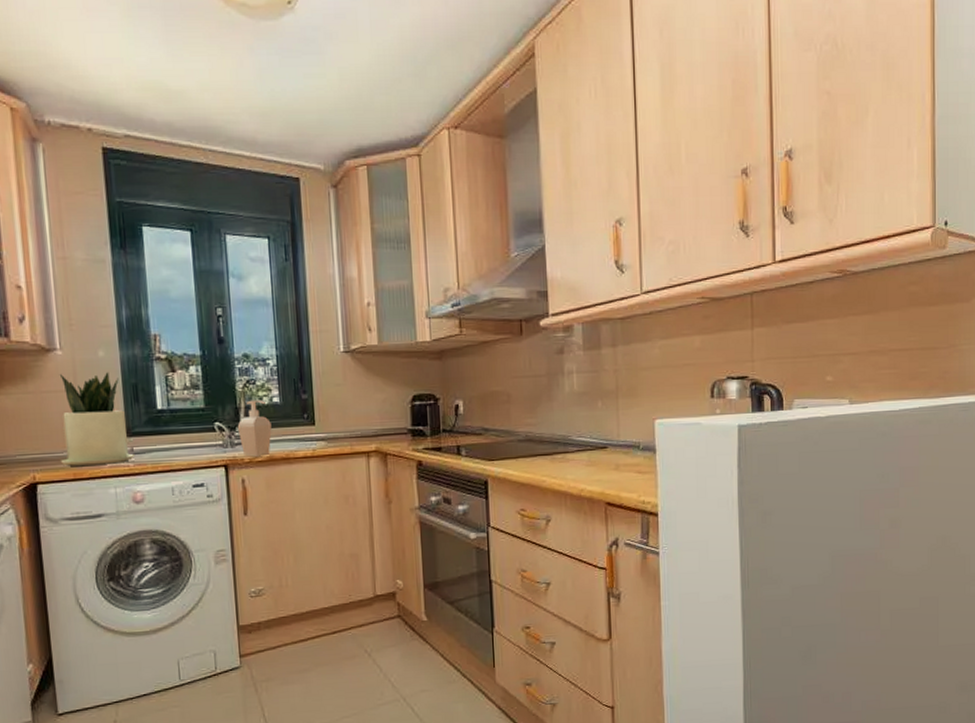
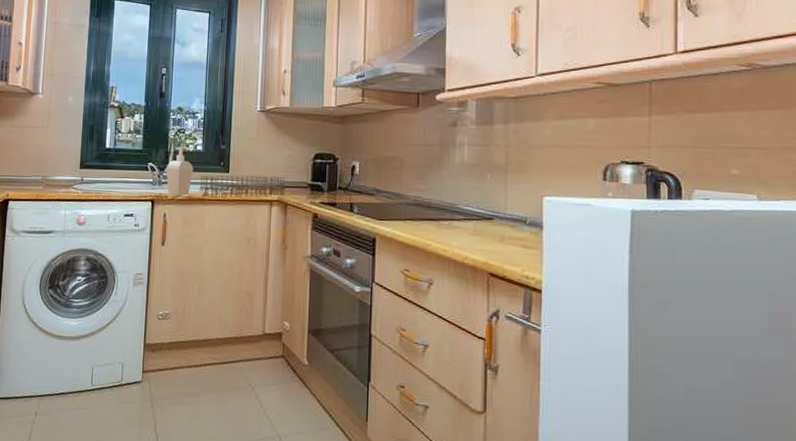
planter: present [59,372,136,466] -> none [28,113,84,190]
dish rack: none [281,424,384,456] -> present [199,175,286,198]

